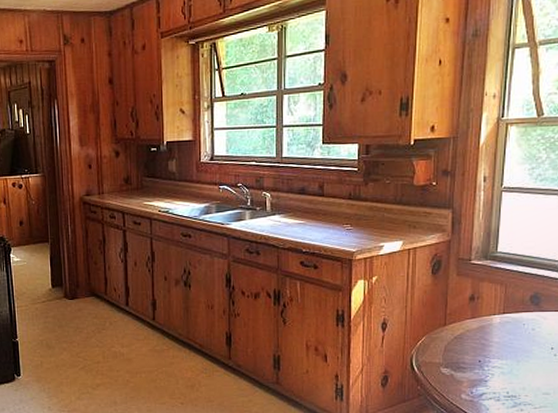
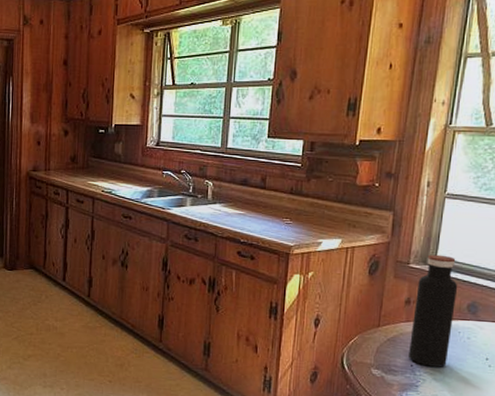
water bottle: none [476,249,520,361] -> present [409,254,458,367]

